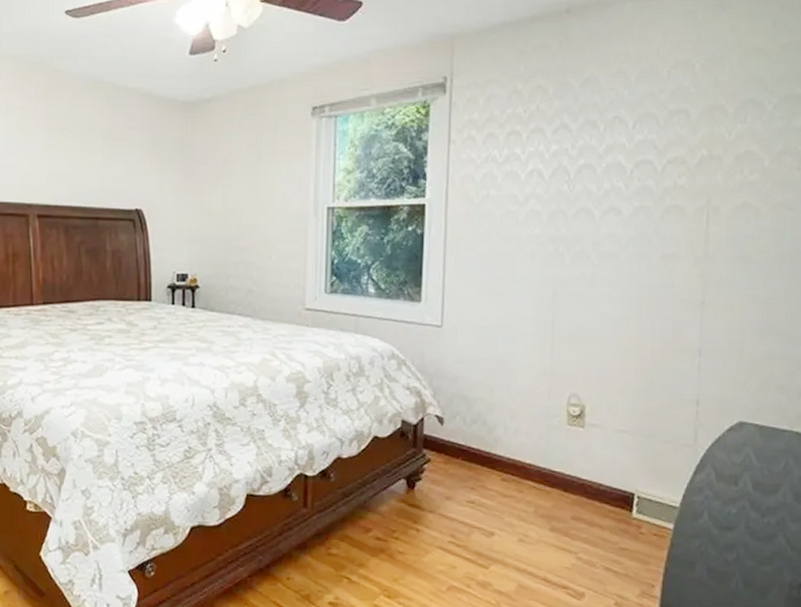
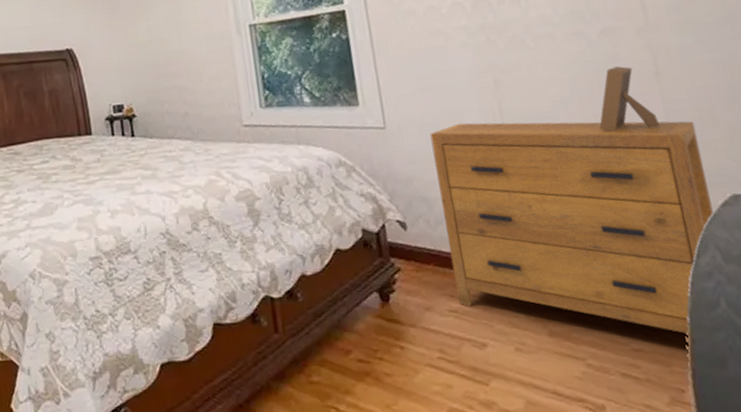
dresser: none [477,330,723,540] -> present [430,121,714,335]
photo frame: none [639,292,693,354] -> present [599,66,661,133]

